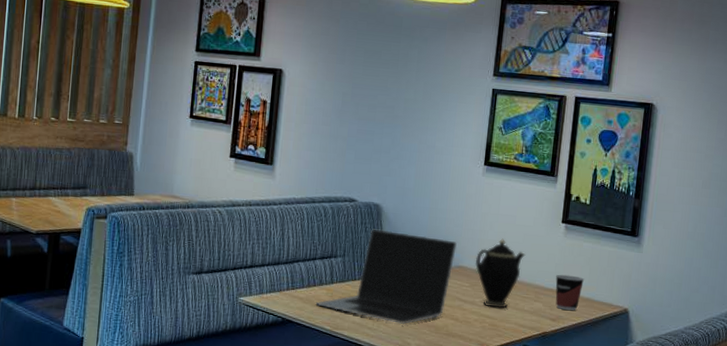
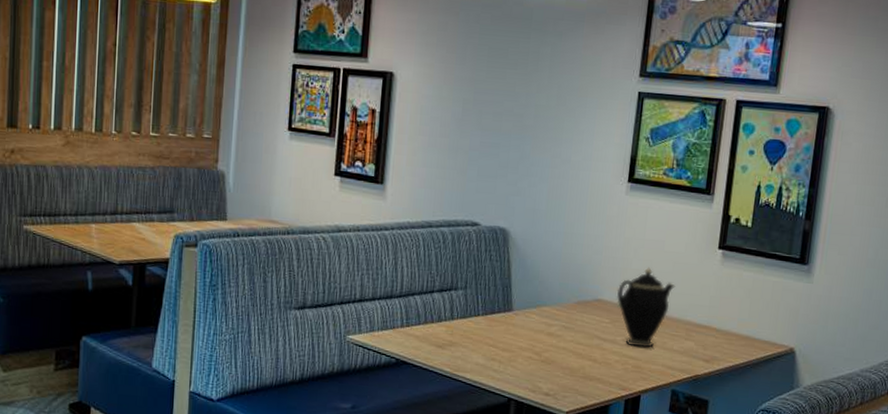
laptop: present [315,229,457,325] -> none [433,257,596,367]
cup: present [555,274,584,310] -> none [709,308,743,350]

